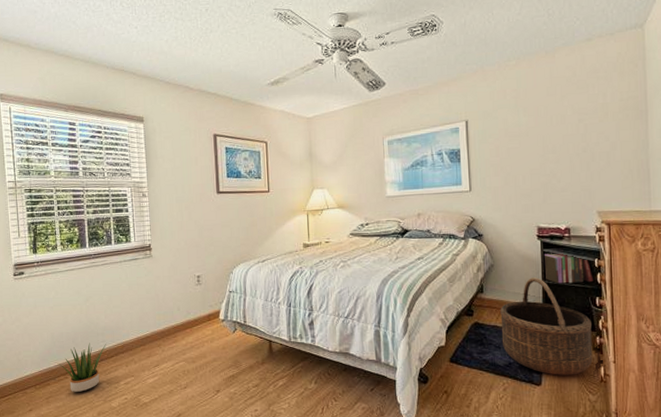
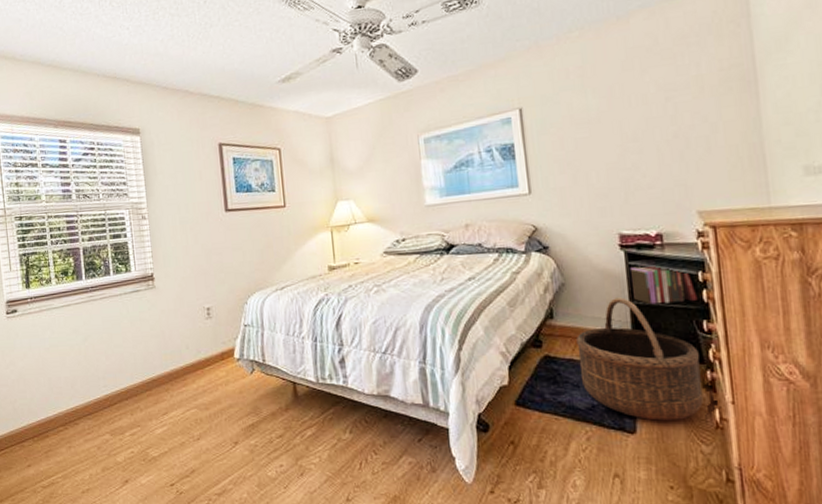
potted plant: present [57,342,106,393] -> none [55,388,108,446]

